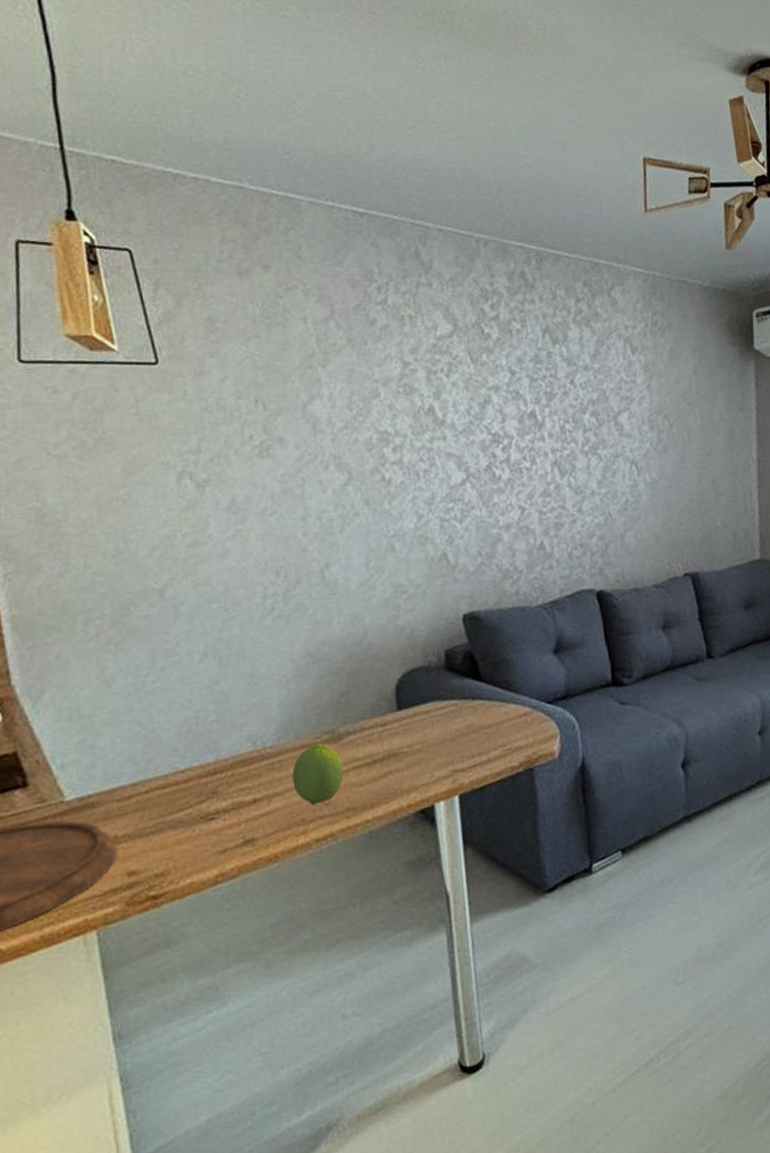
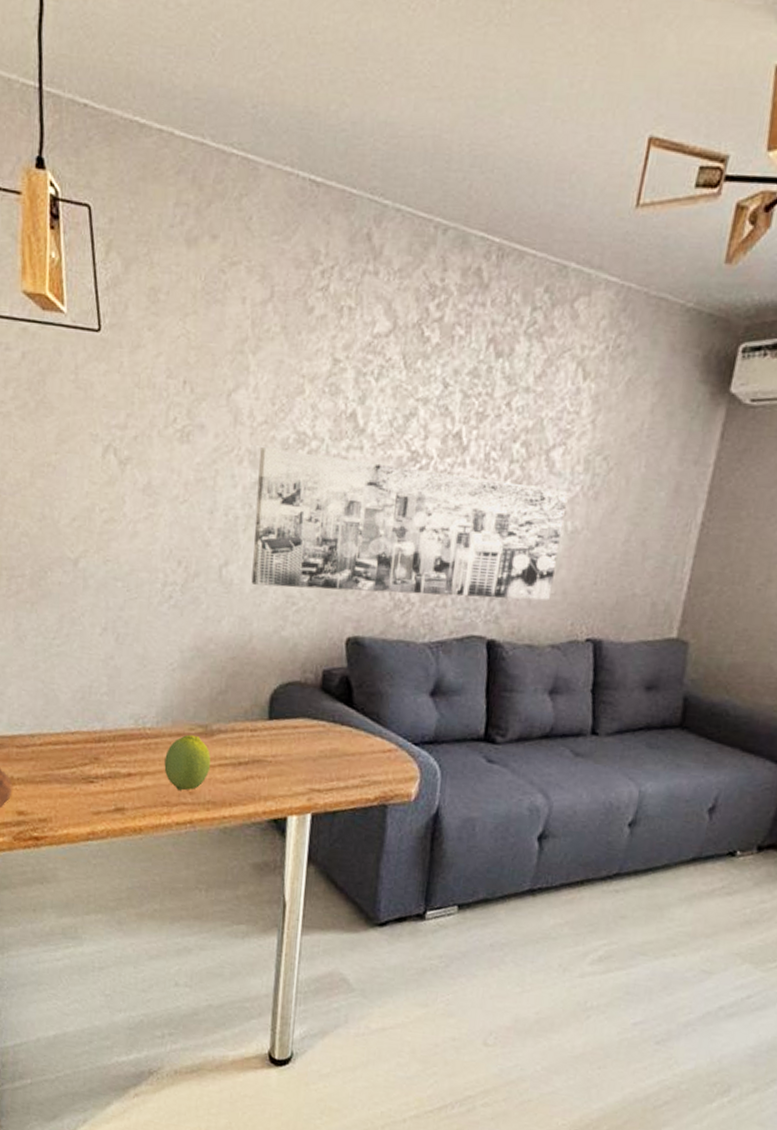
wall art: none [344,448,645,582] -> present [251,447,569,601]

